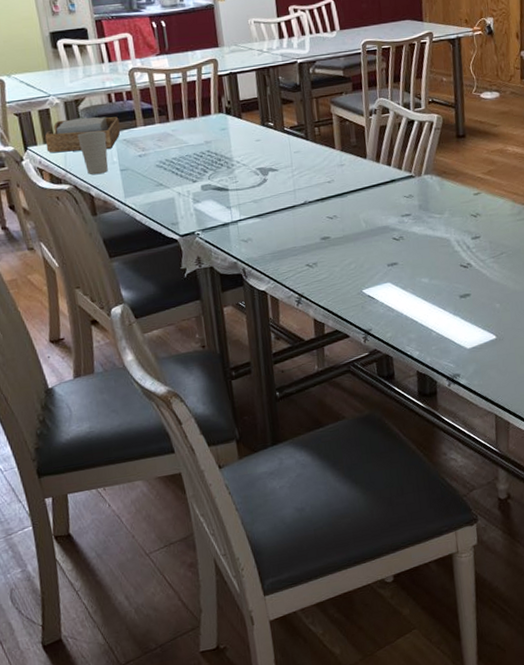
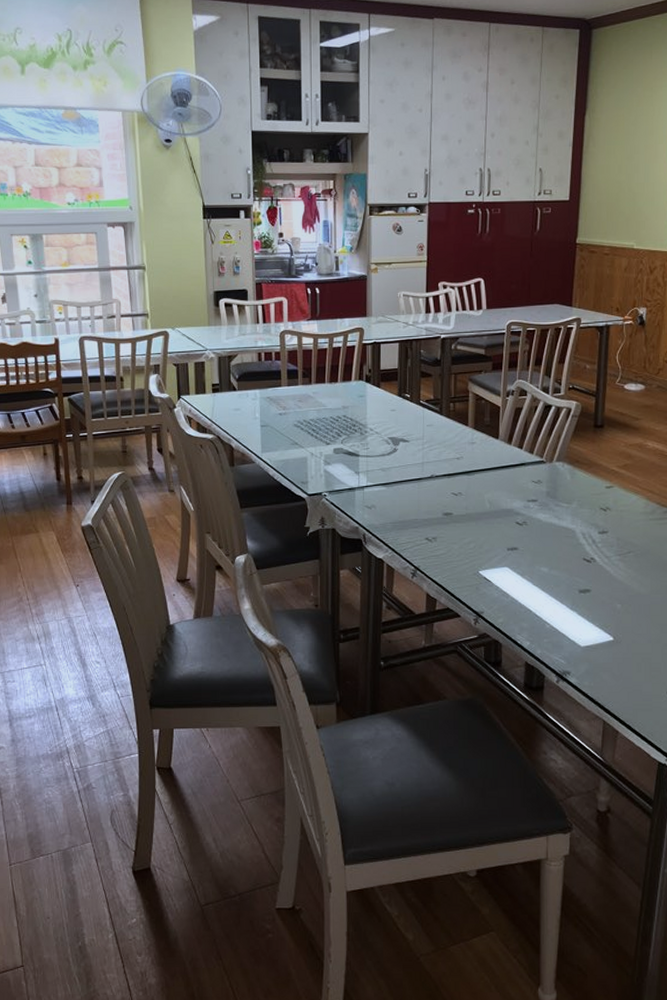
napkin holder: present [44,116,121,153] -> none [197,373,266,404]
cup: present [77,131,109,175] -> none [226,387,252,428]

